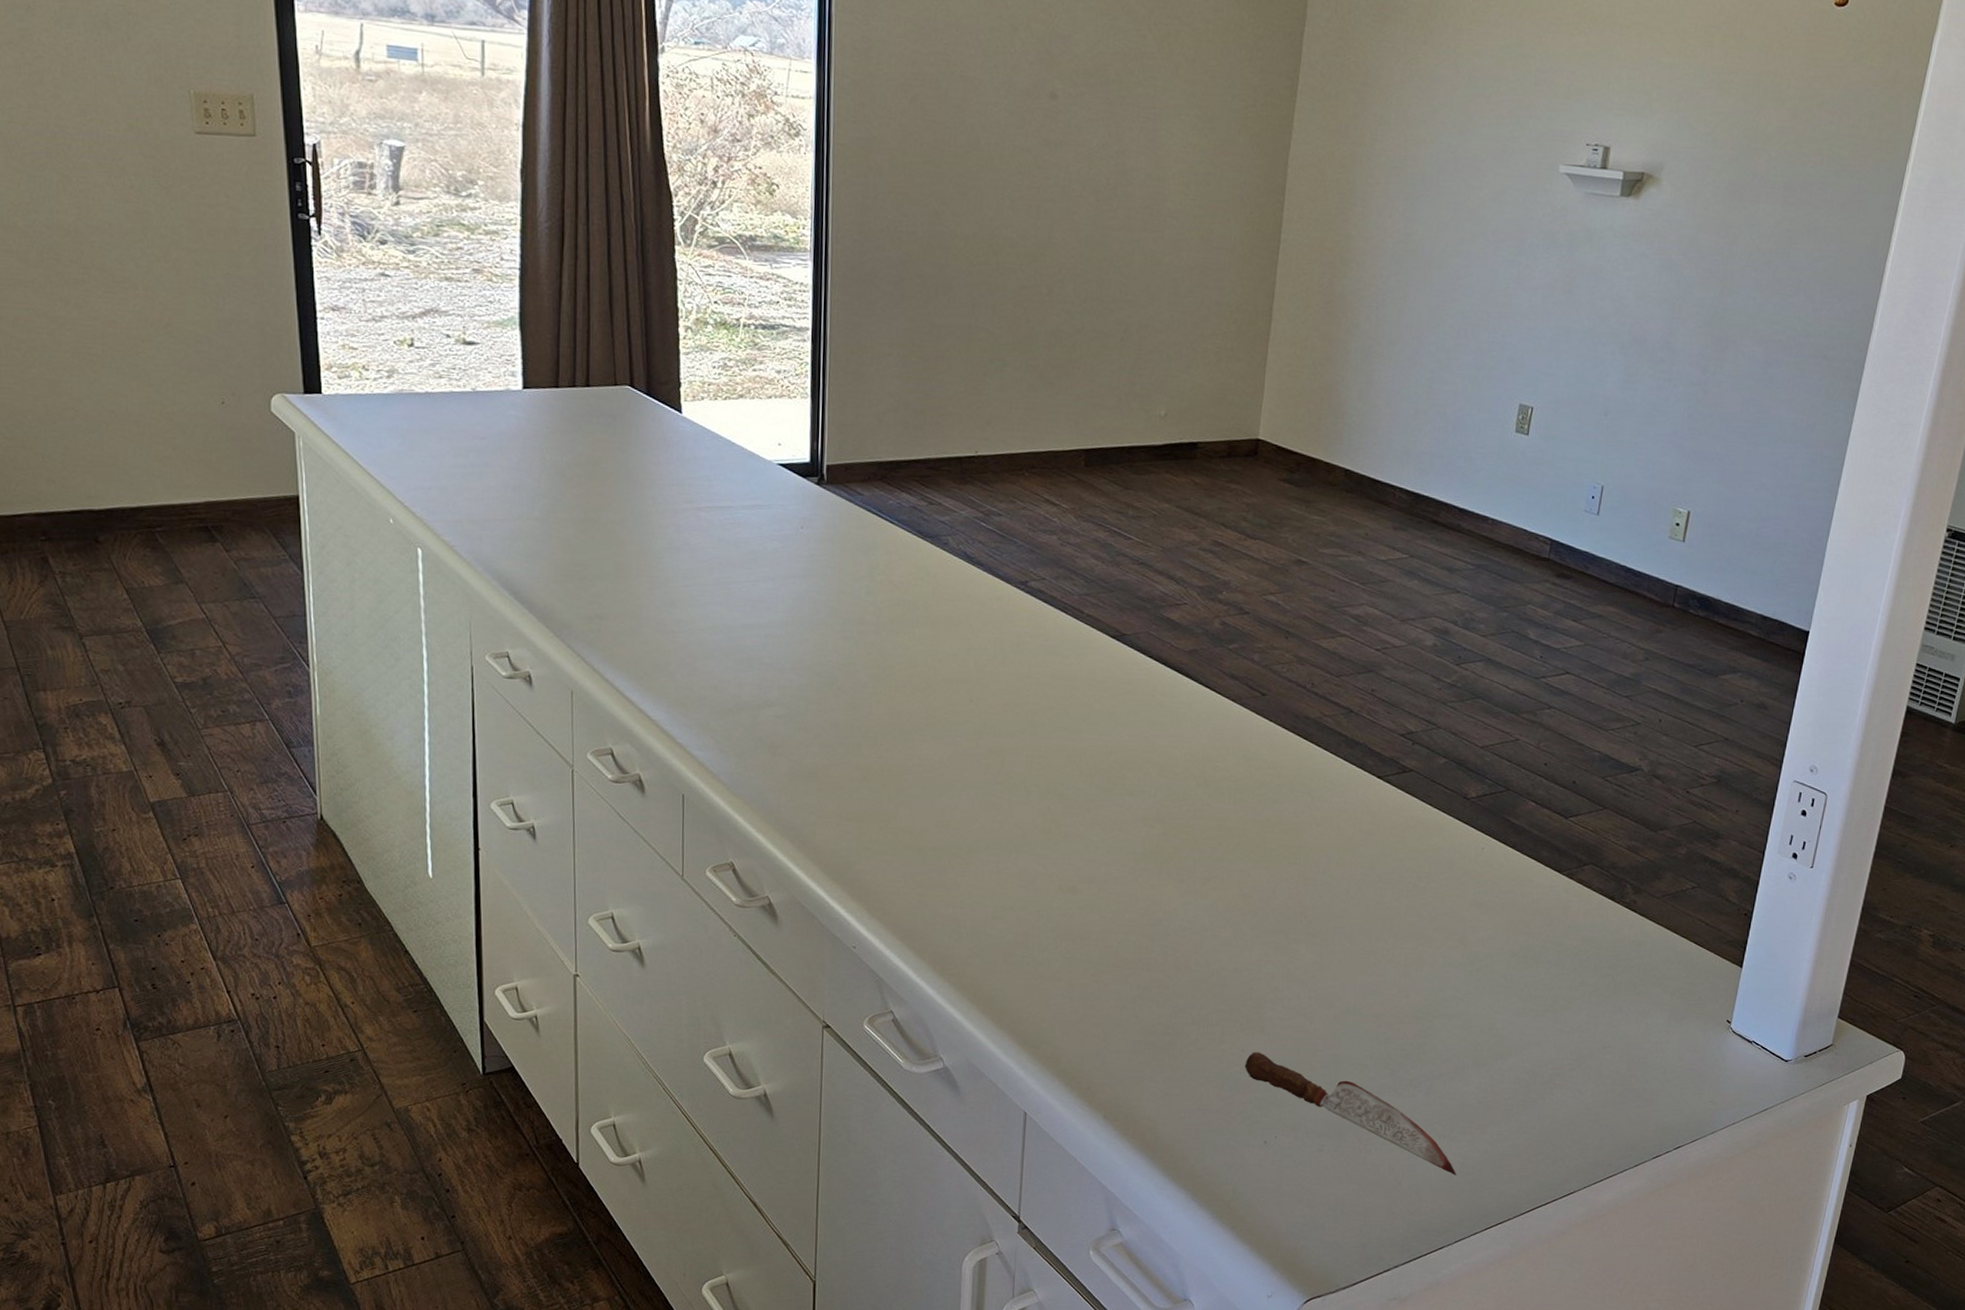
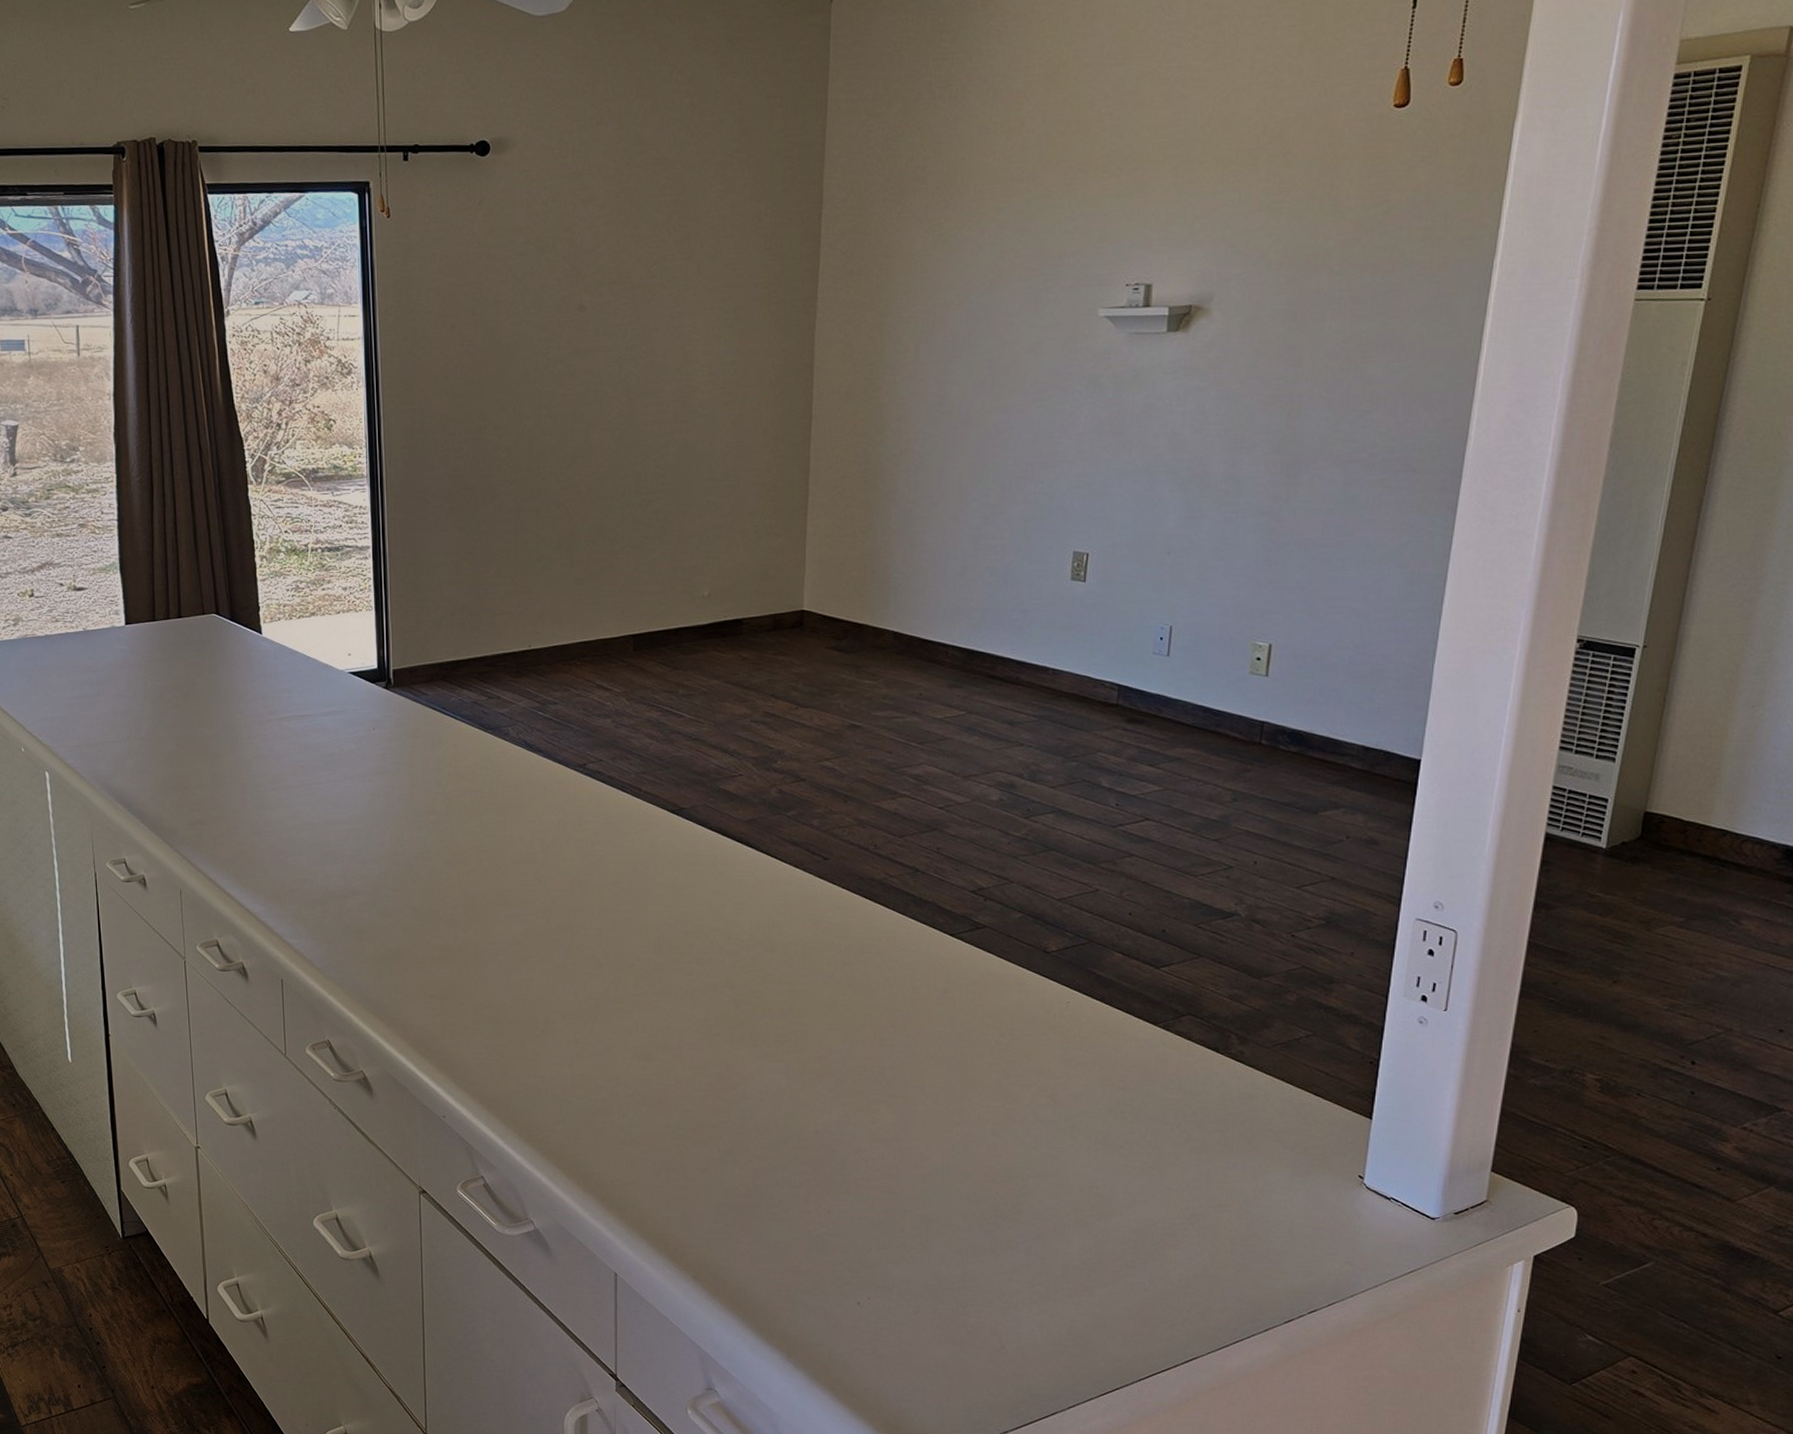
kitchen knife: present [1244,1052,1457,1175] -> none [832,1213,1065,1339]

